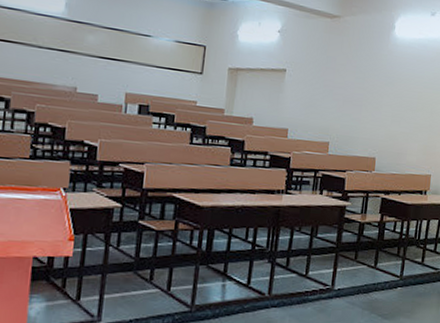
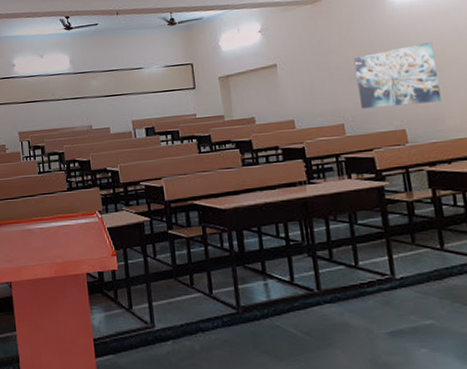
wall art: none [347,81,415,139] -> present [353,42,442,109]

